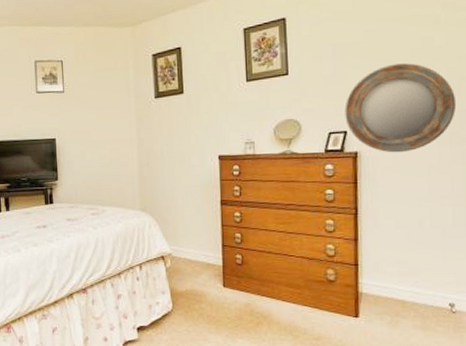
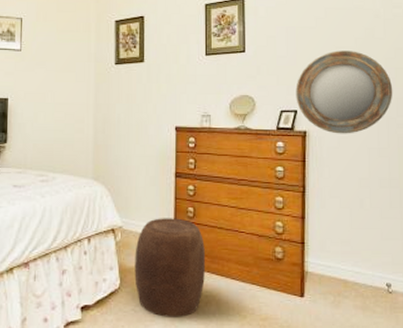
stool: none [185,244,255,337] -> present [134,218,205,317]

